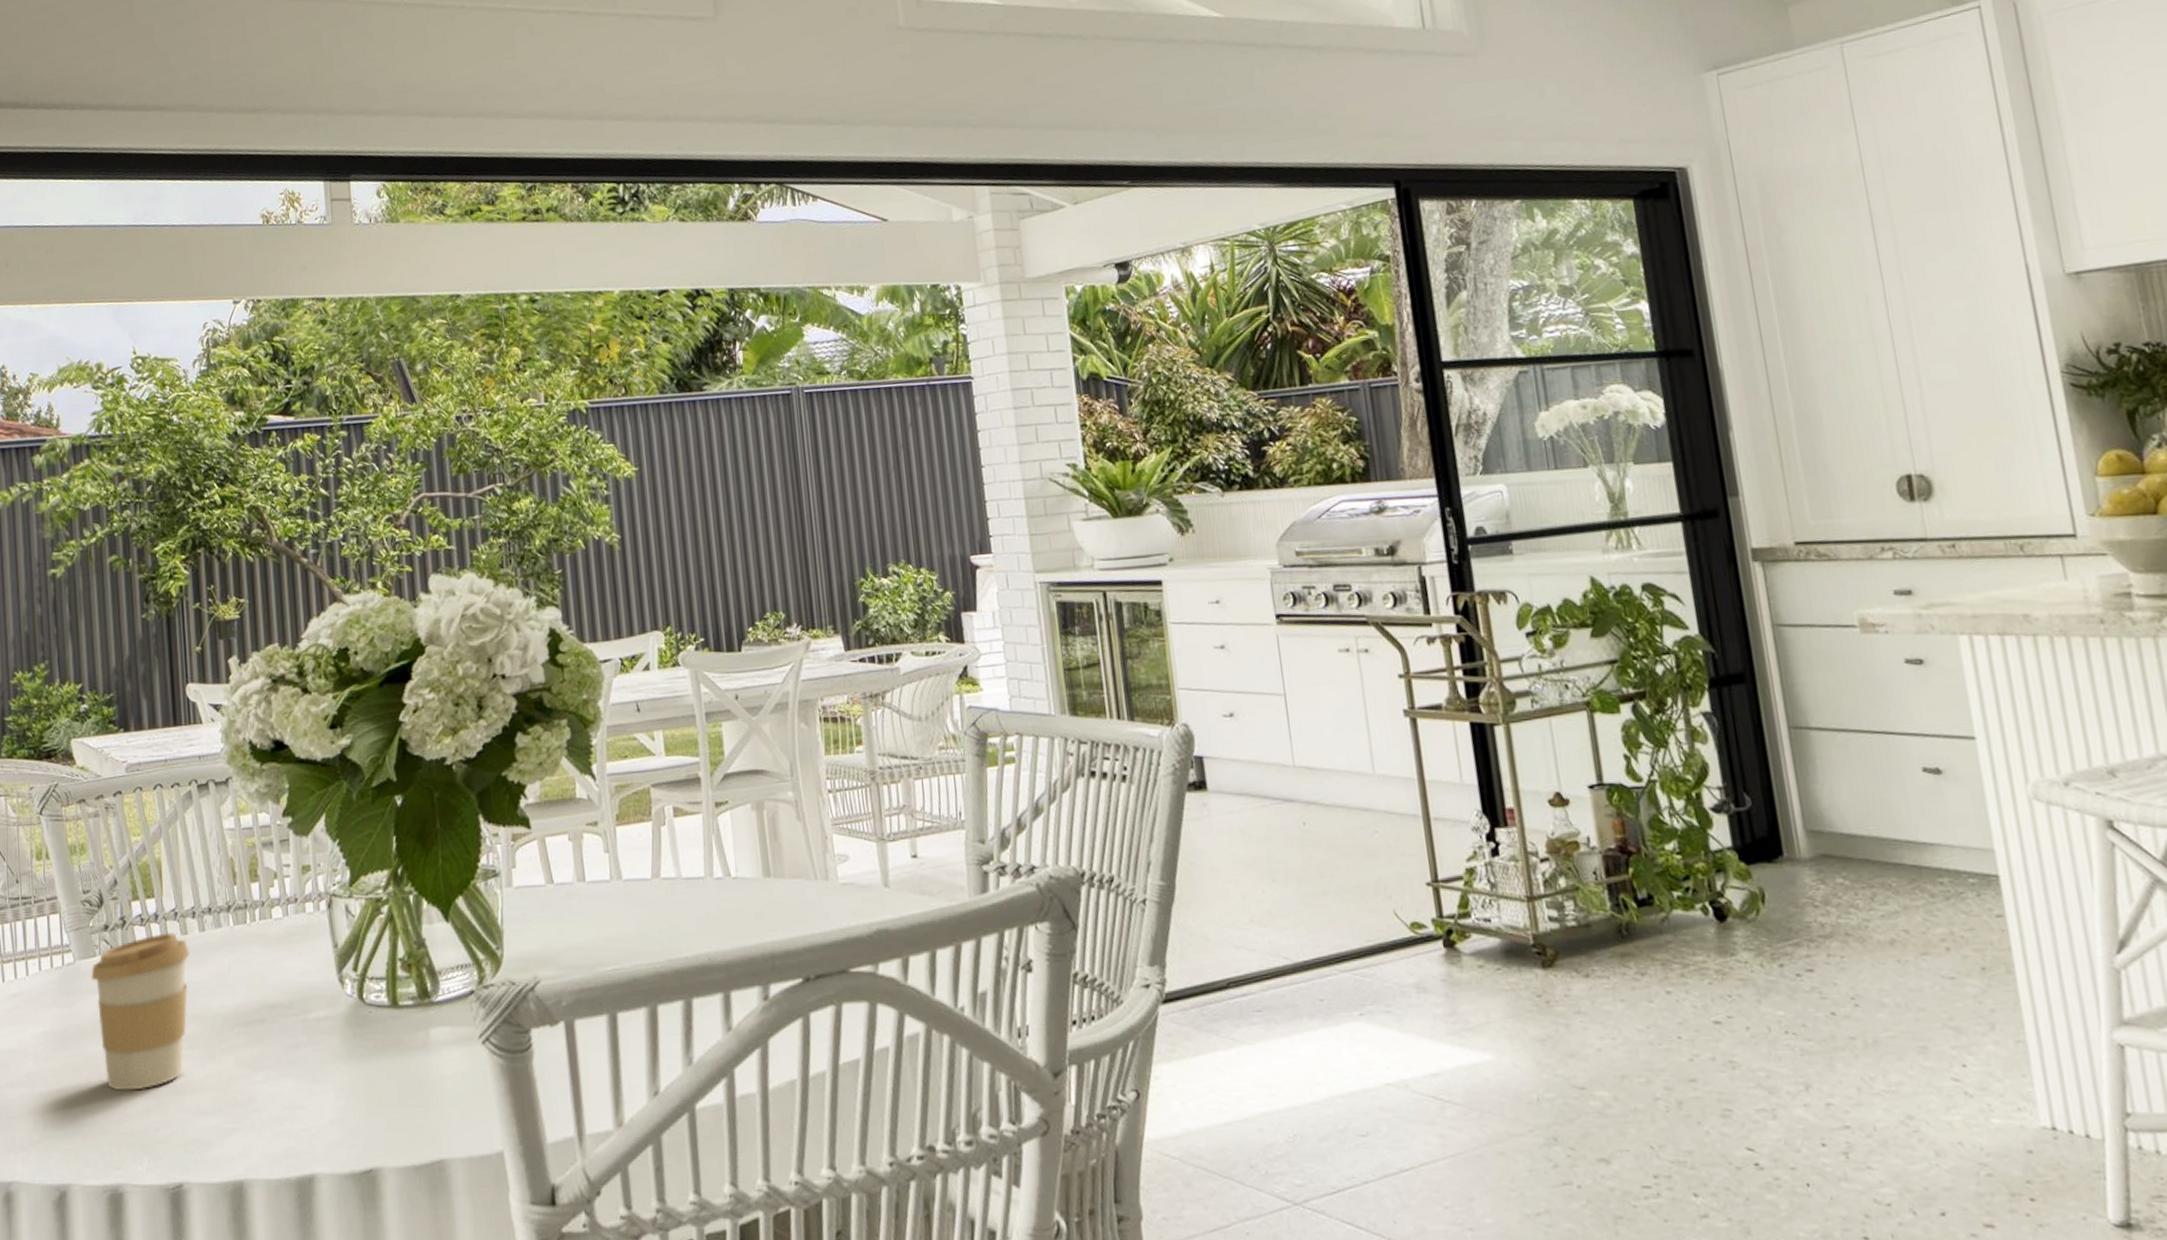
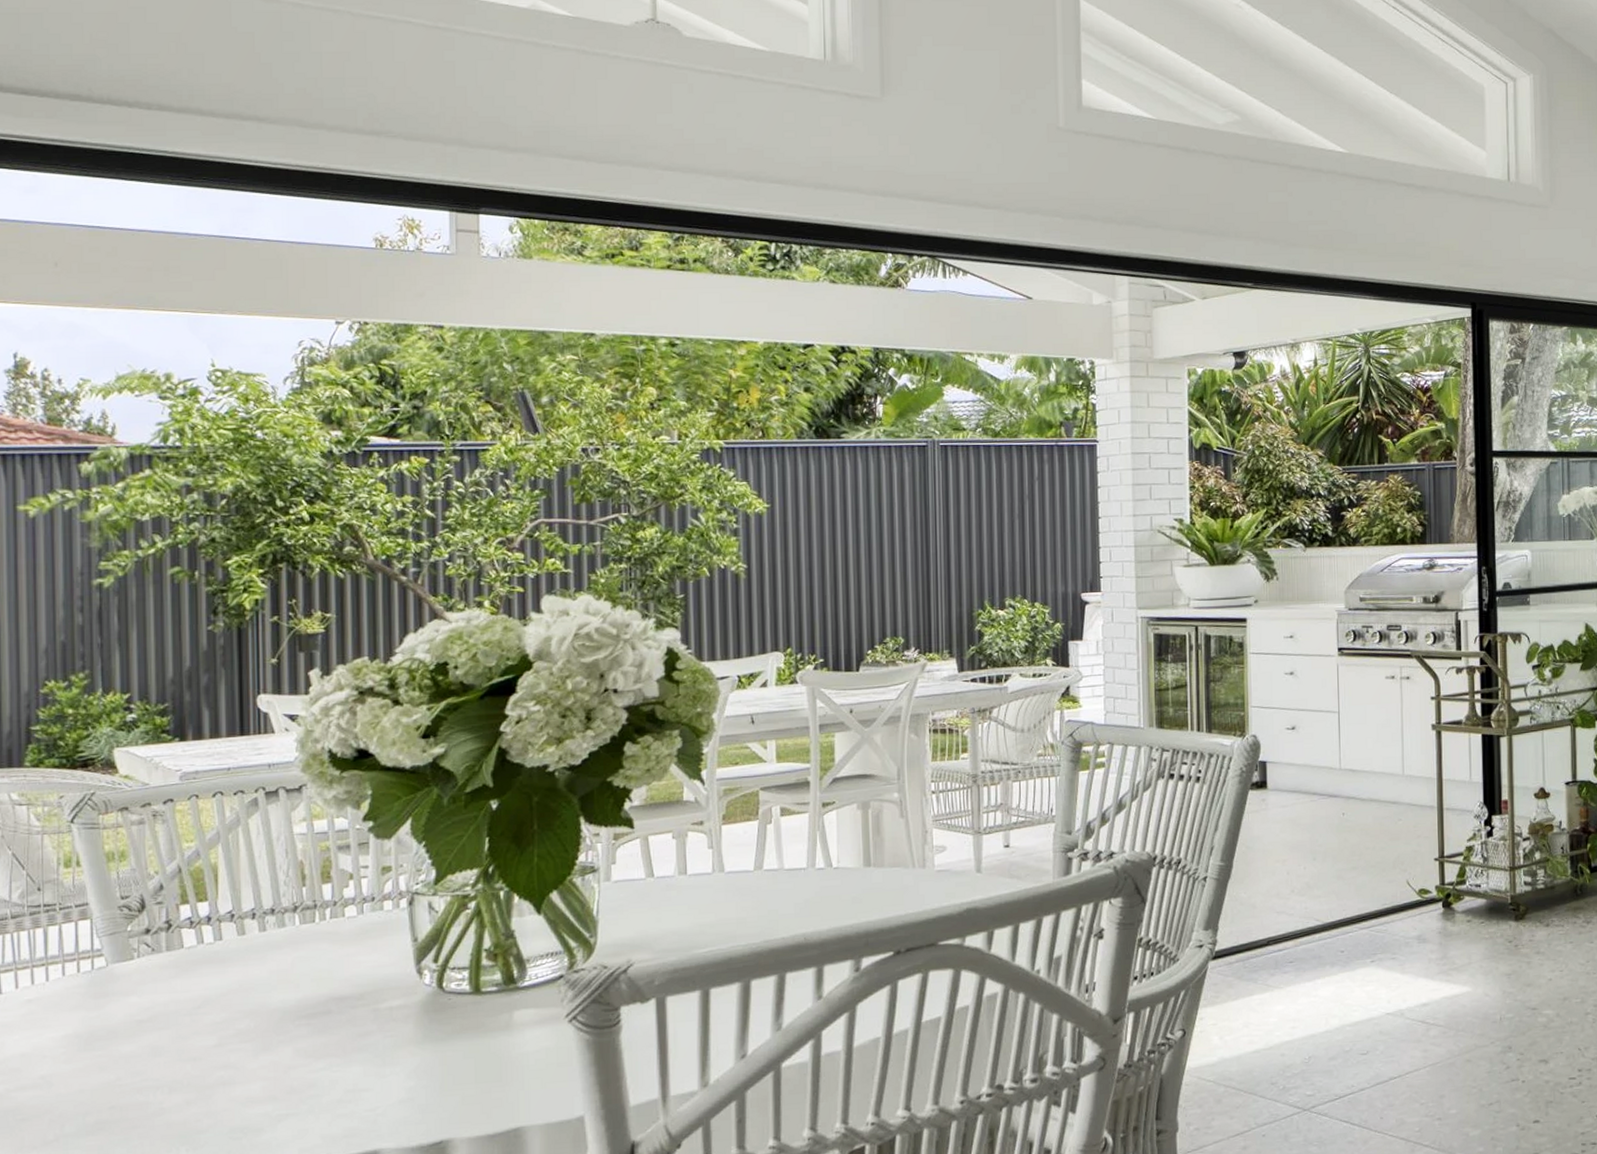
coffee cup: present [91,932,191,1091] -> none [127,933,248,1087]

